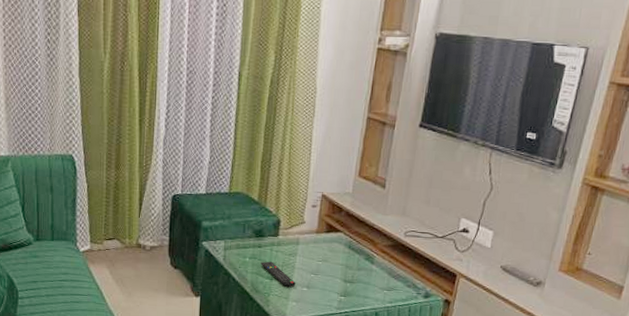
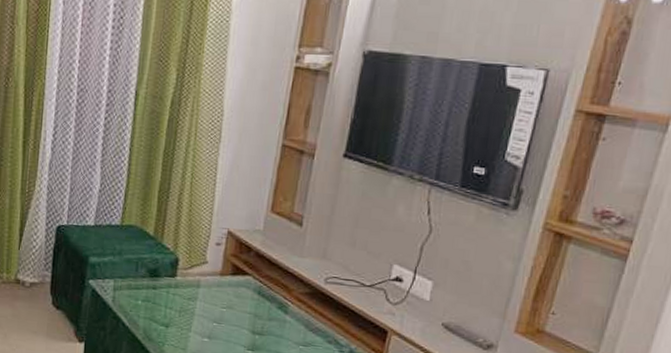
remote control: present [261,261,296,288] -> none [155,305,195,338]

